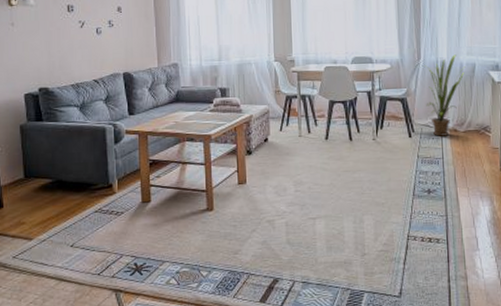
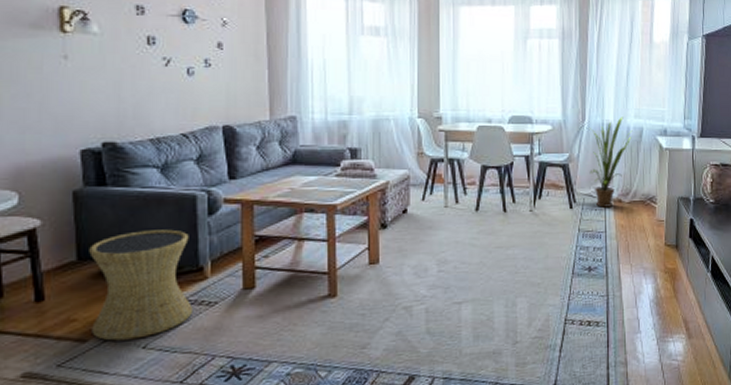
side table: none [32,154,106,240] -> present [89,229,194,341]

